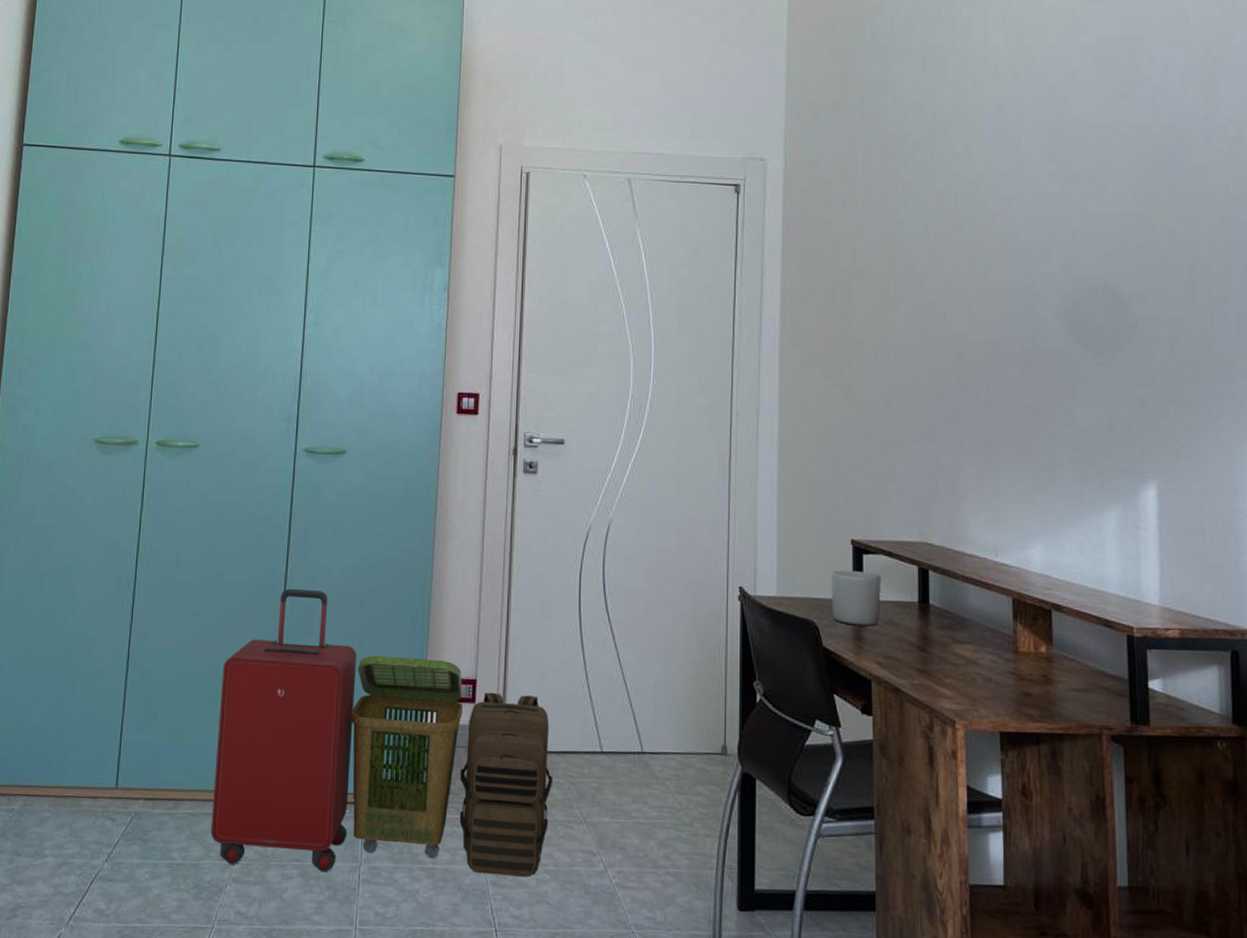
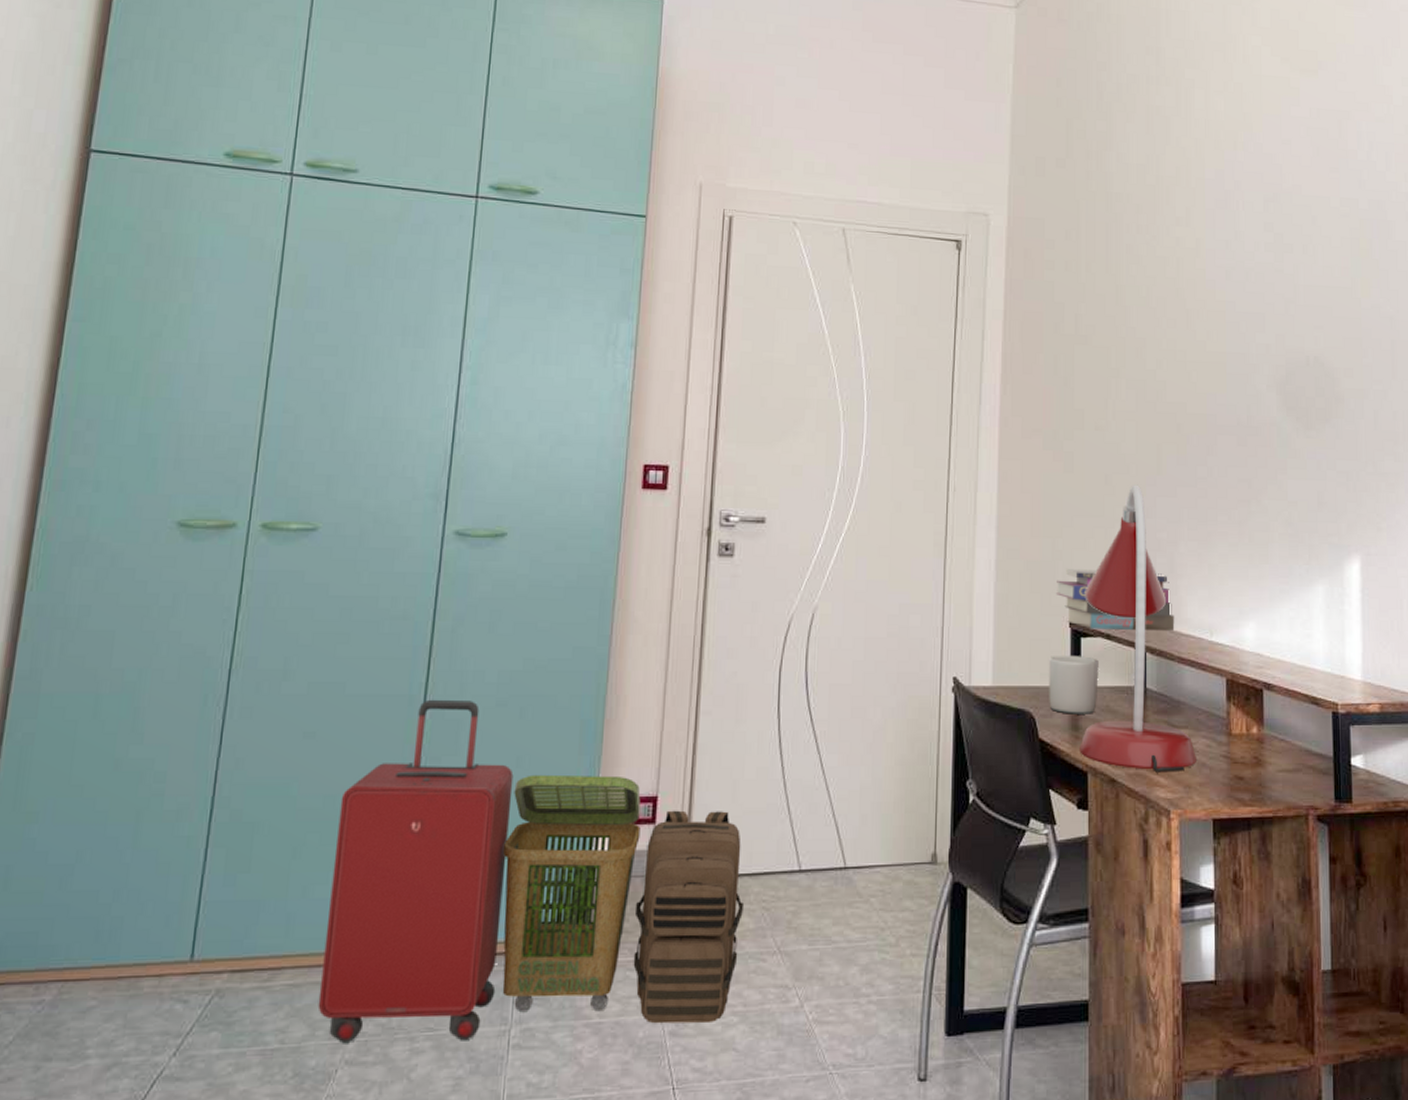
books: none [837,490,958,551] -> present [1055,569,1175,632]
desk lamp: none [863,411,983,685] -> present [1079,484,1198,773]

